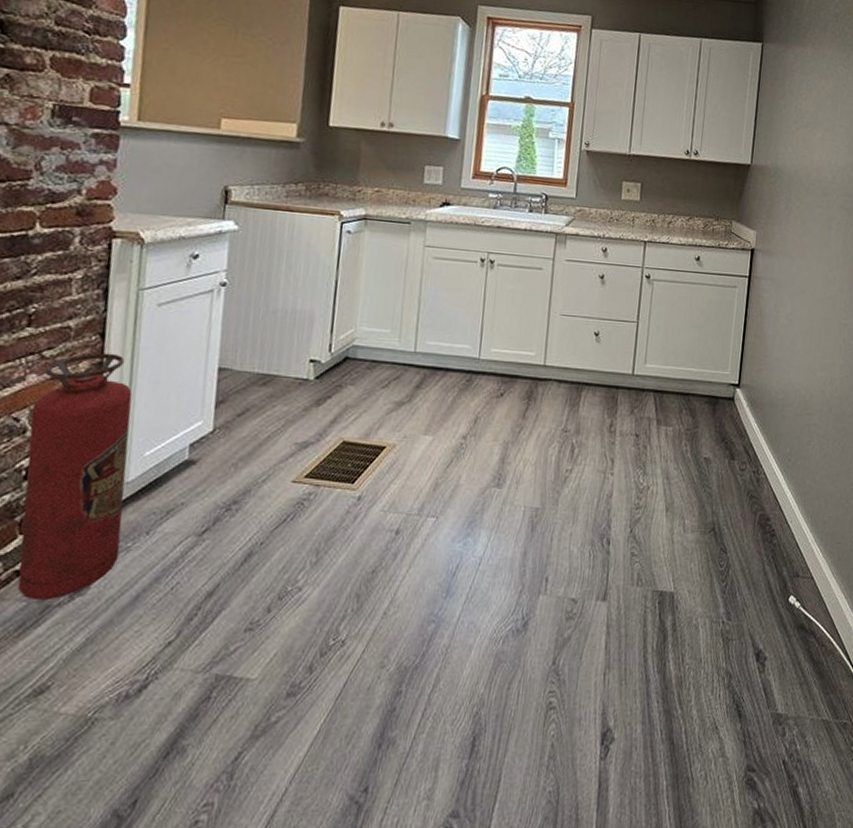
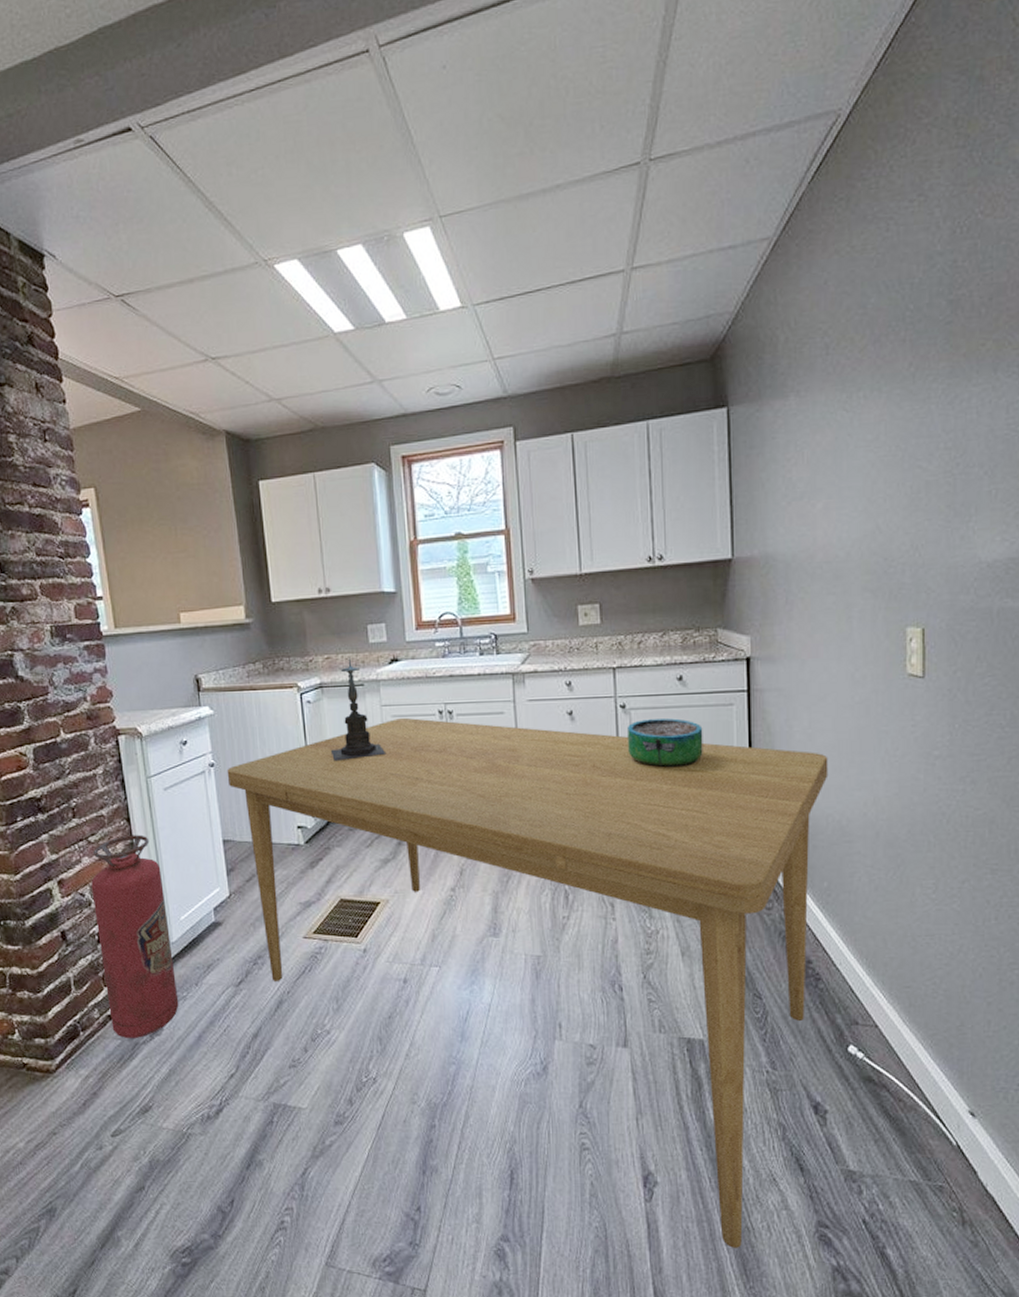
dining table: none [238,260,802,801] -> present [227,717,829,1248]
candle holder: none [362,193,422,296] -> present [330,657,387,762]
decorative bowl: none [646,291,710,338] -> present [628,718,703,768]

